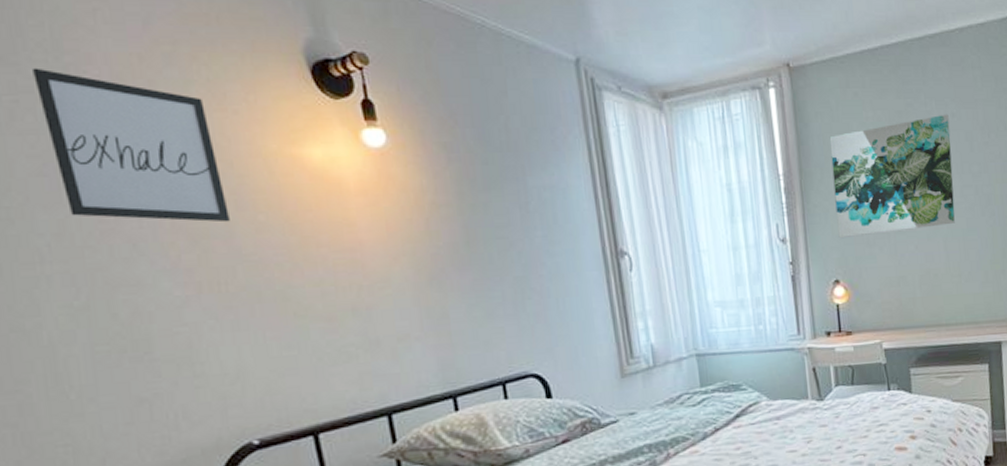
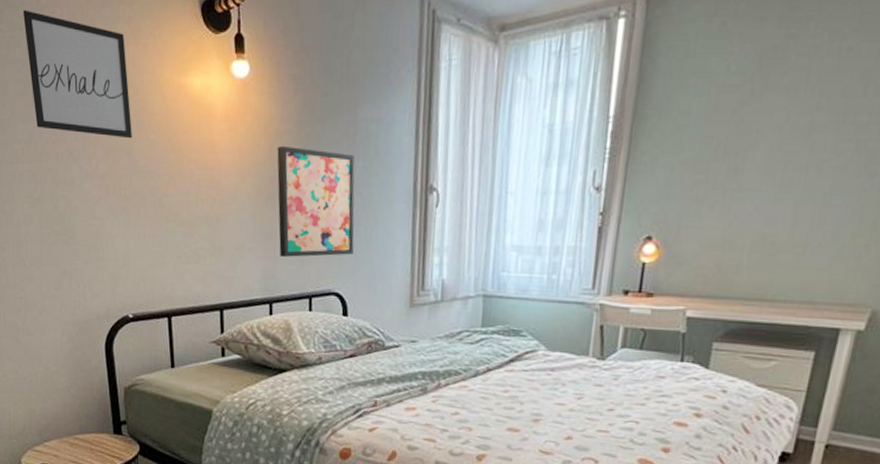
wall art: none [435,219,547,342] -> present [277,147,355,257]
wall art: present [829,114,956,239] -> none [662,48,843,192]

